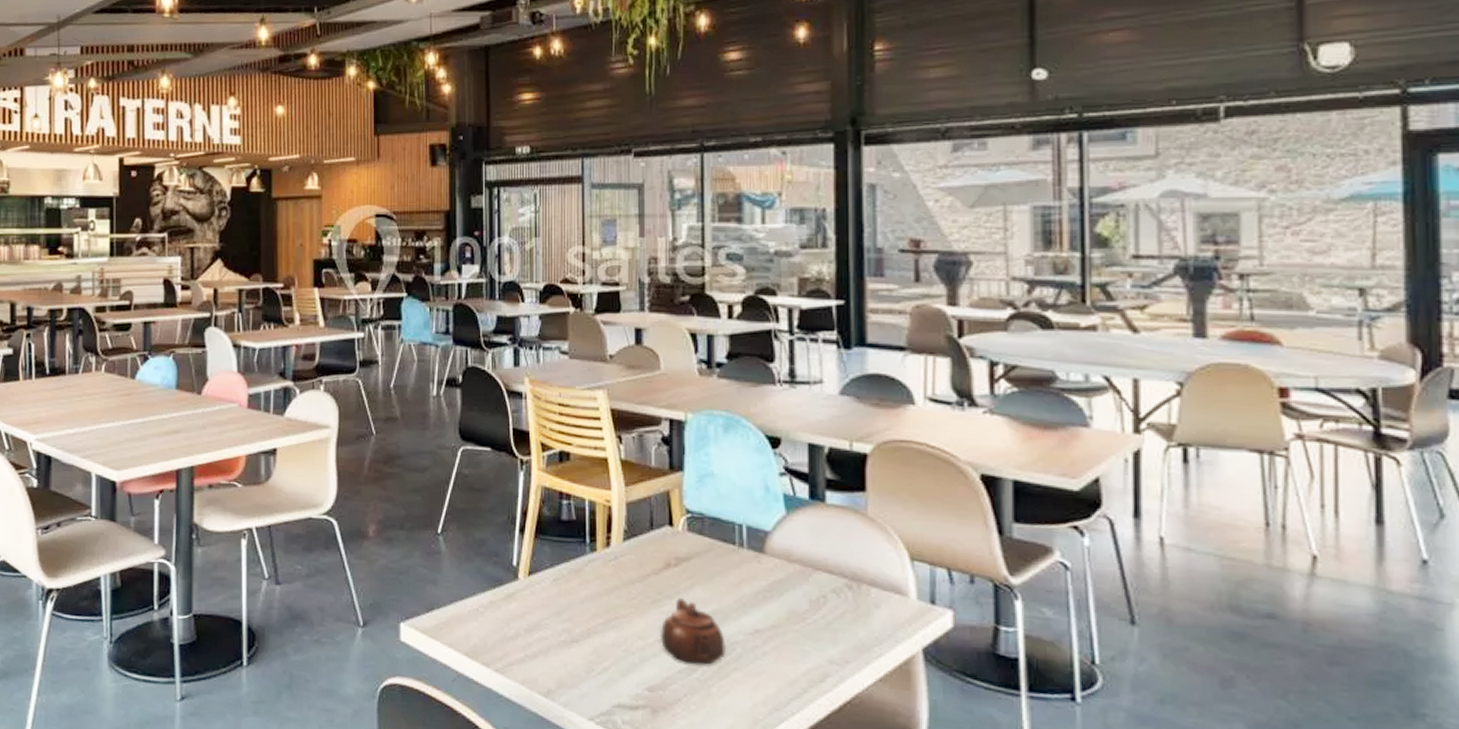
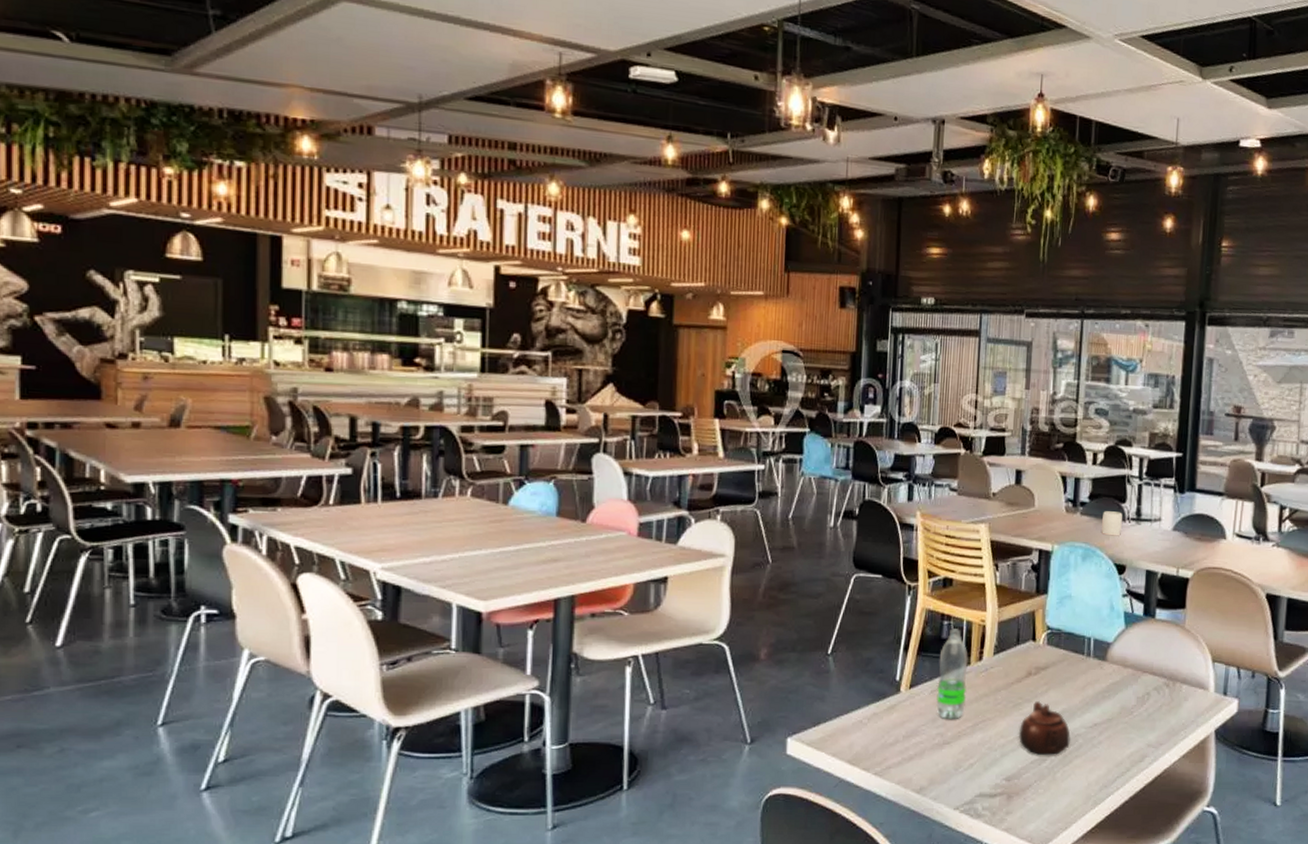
bottle: none [560,509,595,615] -> present [936,628,968,720]
mug: none [744,373,773,403] -> present [1101,511,1123,536]

